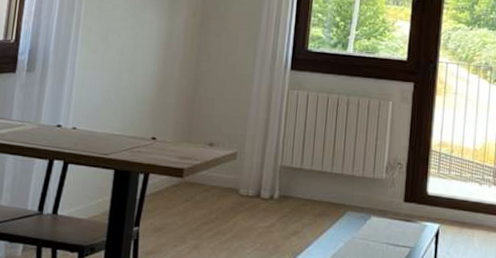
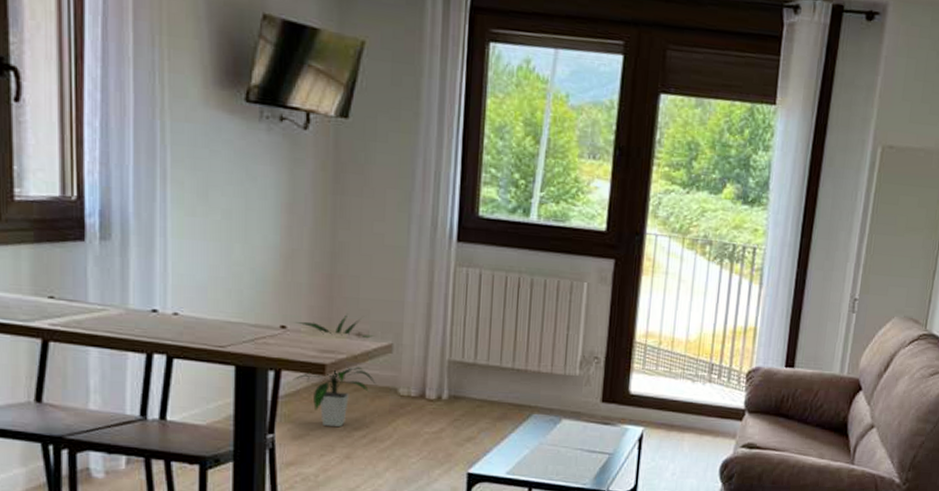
indoor plant: none [157,127,223,222] -> present [293,313,377,428]

